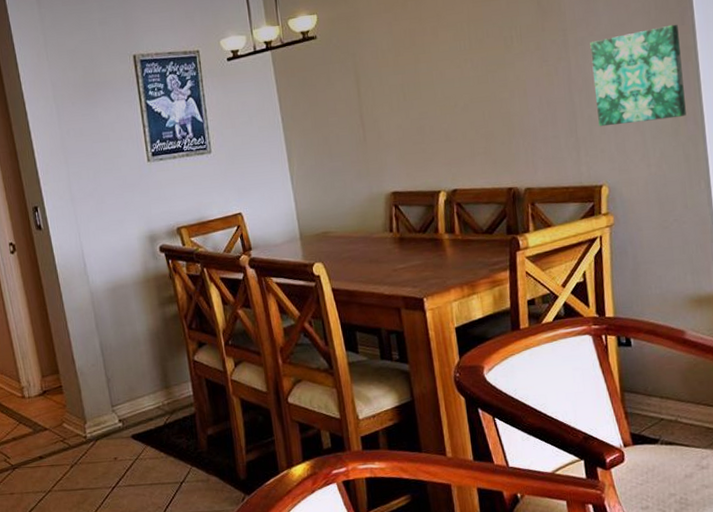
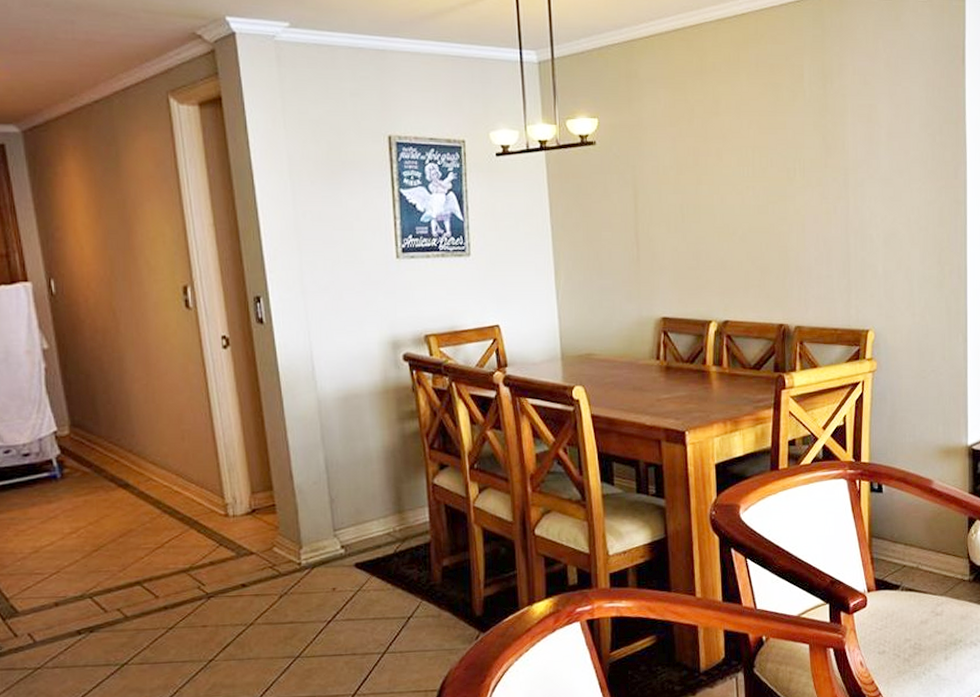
wall art: present [590,24,686,127] -> none [869,177,952,271]

